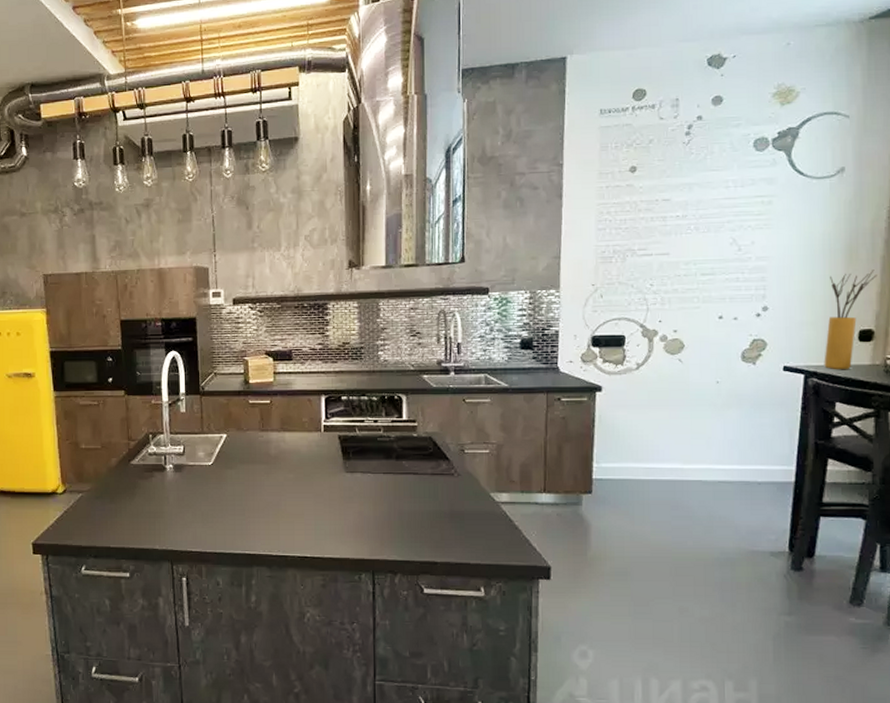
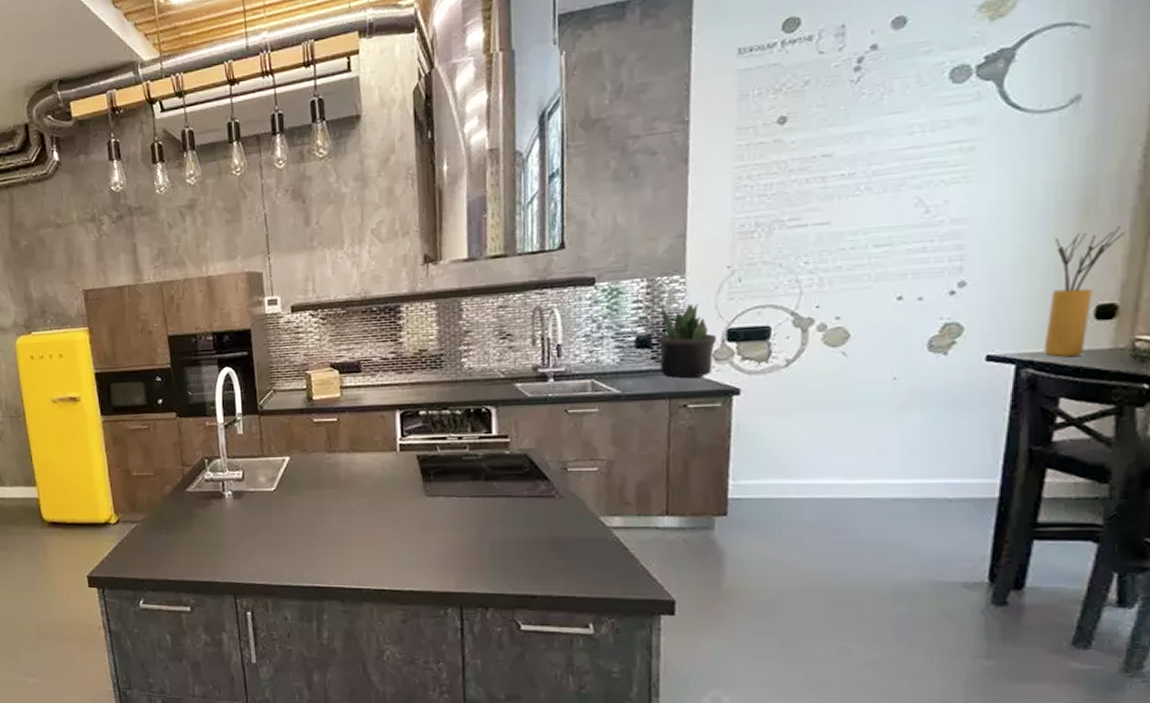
planter: none [538,314,584,375] -> present [658,303,717,378]

